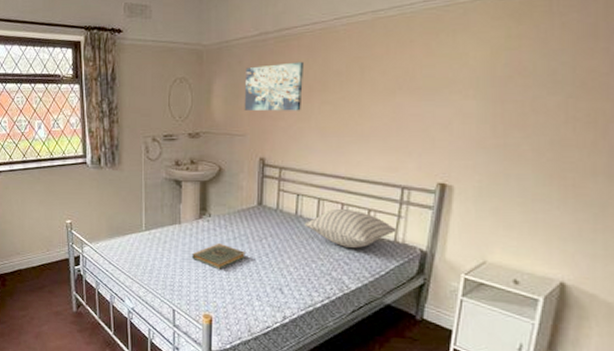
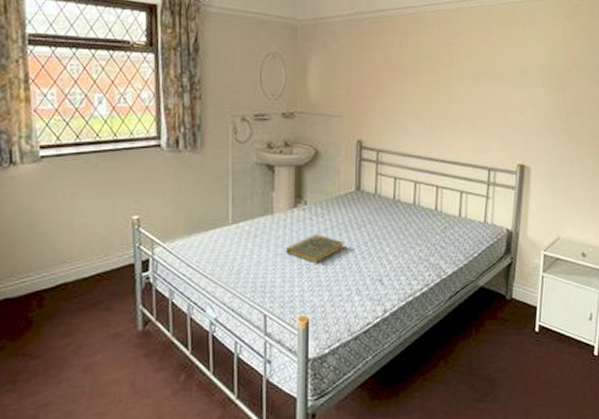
wall art: present [244,61,305,111] -> none [341,43,398,93]
pillow: present [304,208,396,248] -> none [402,191,486,231]

